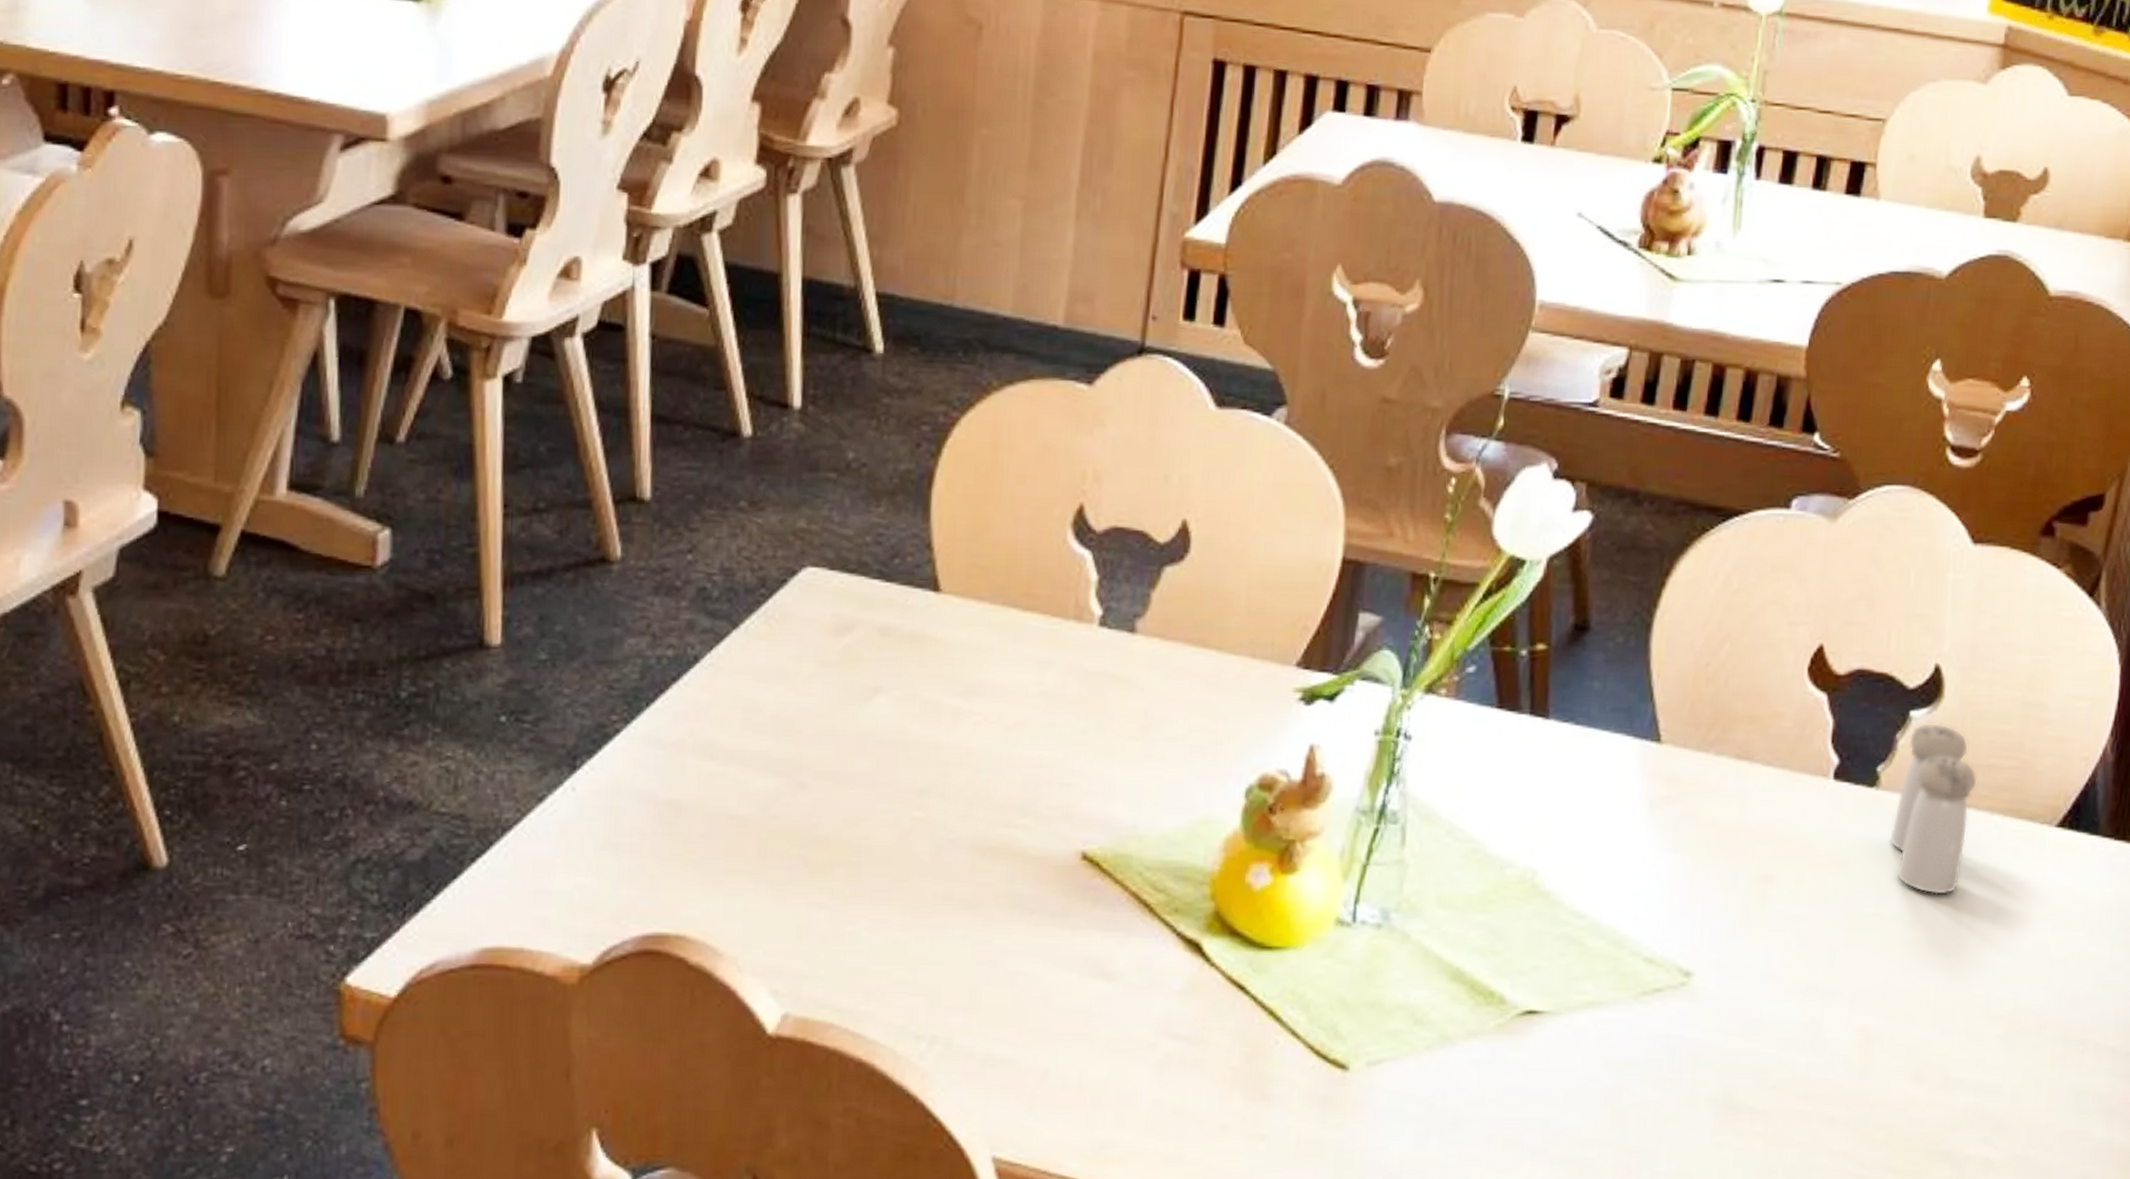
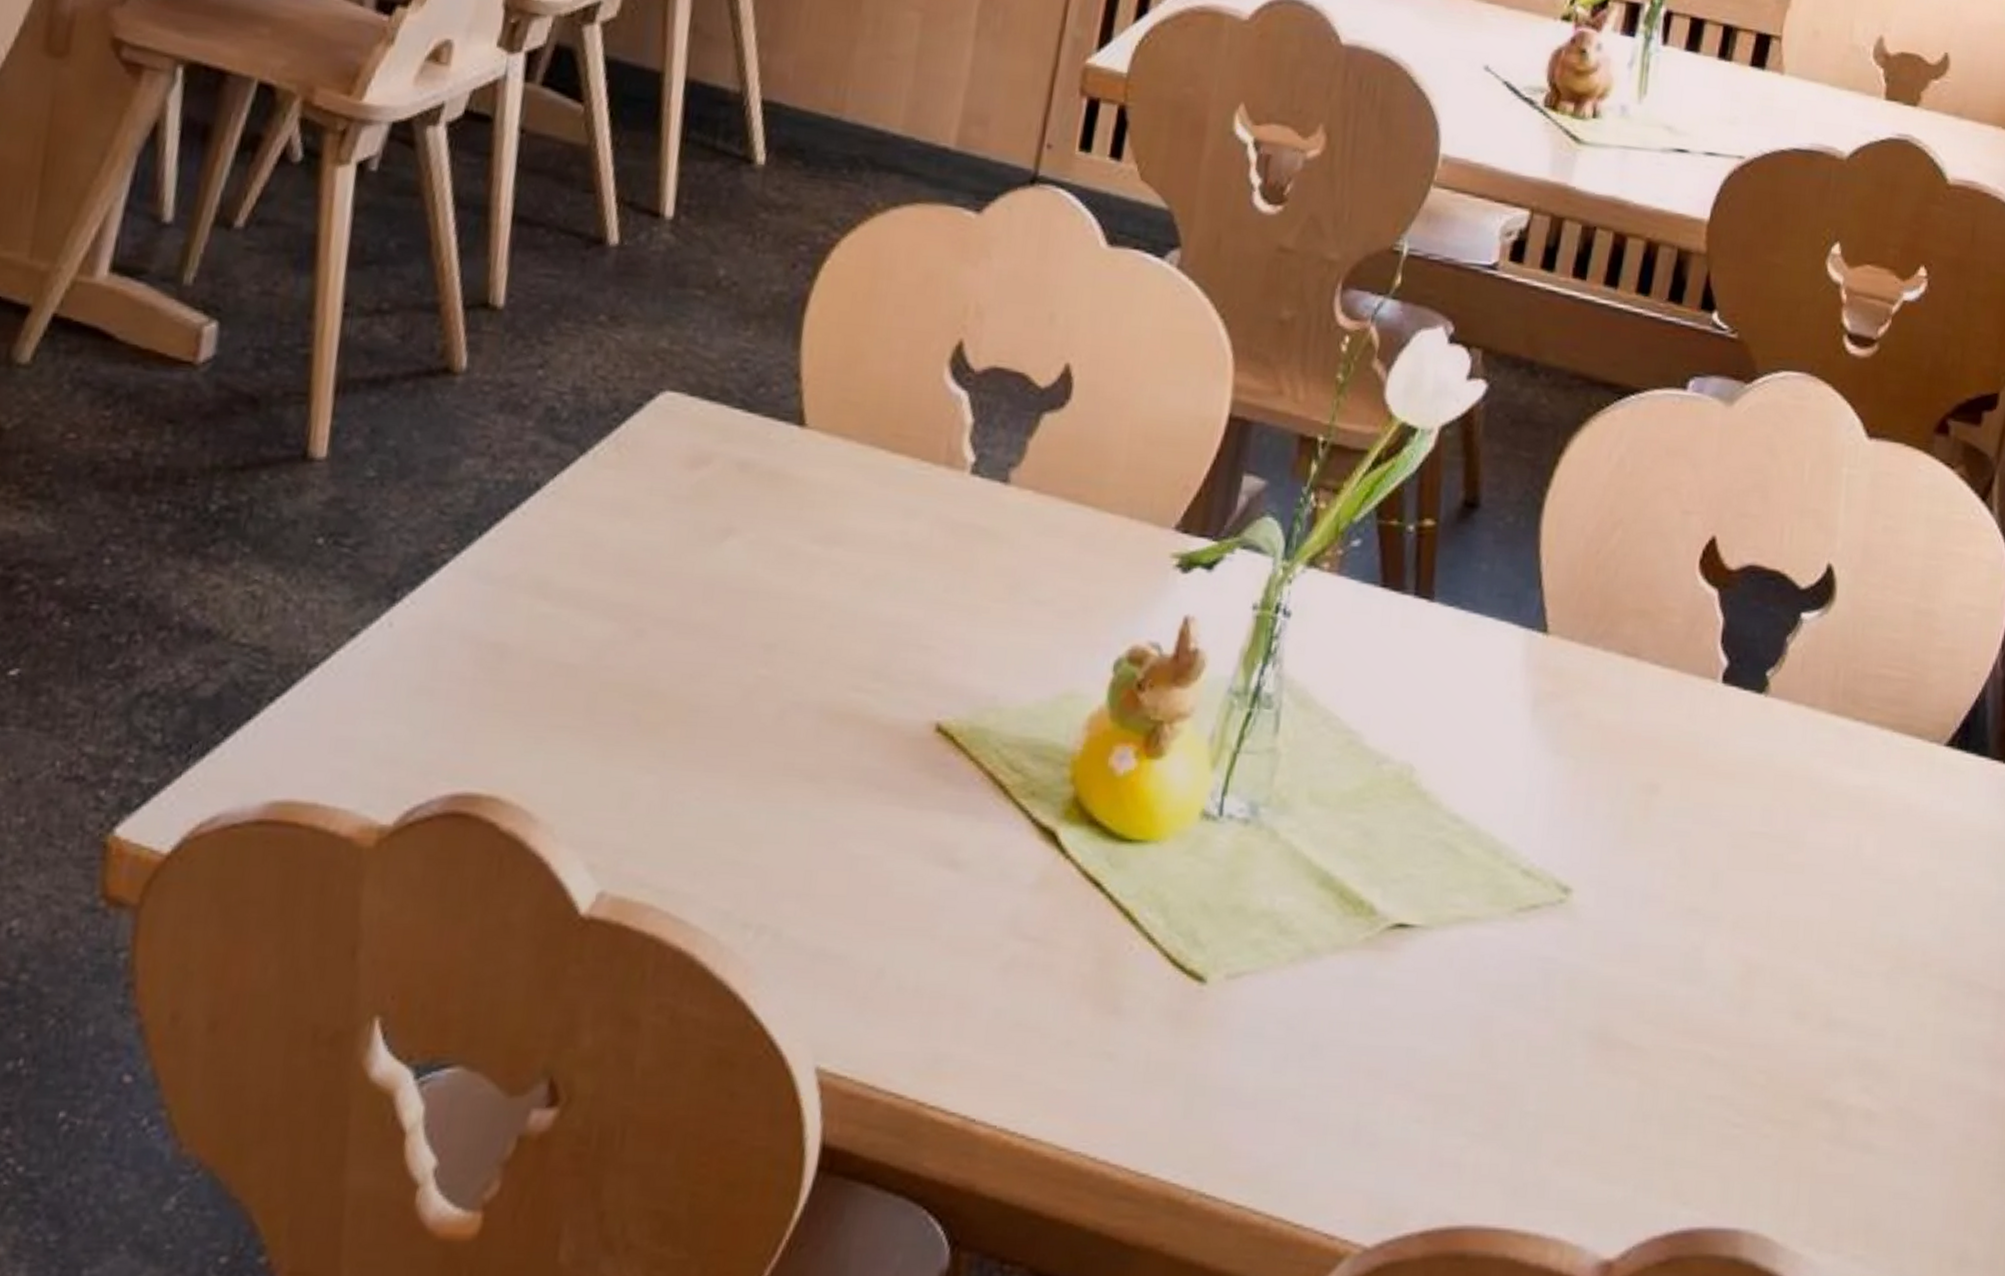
salt and pepper shaker: present [1890,722,1977,895] -> none [1778,626,1867,814]

